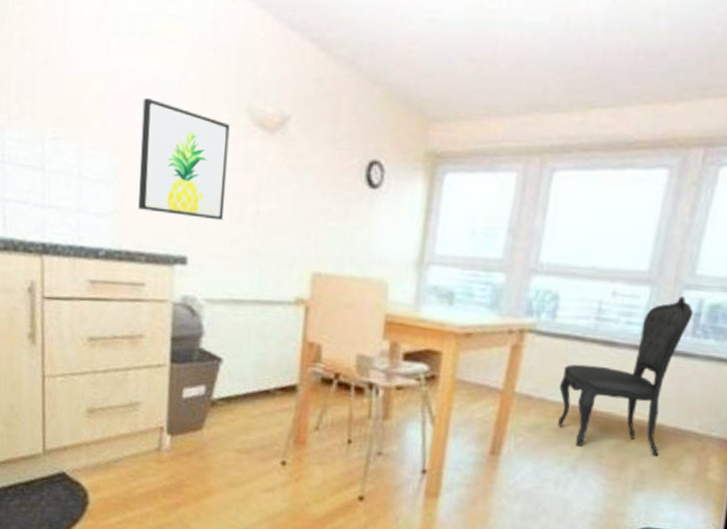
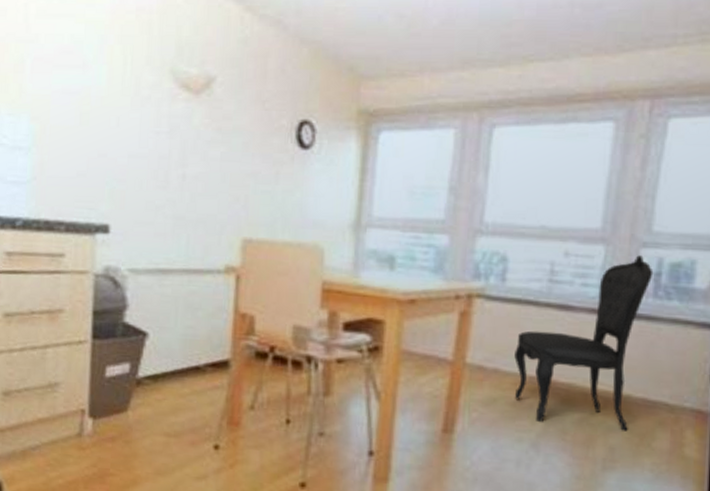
wall art: present [138,97,230,221] -> none [58,62,153,186]

